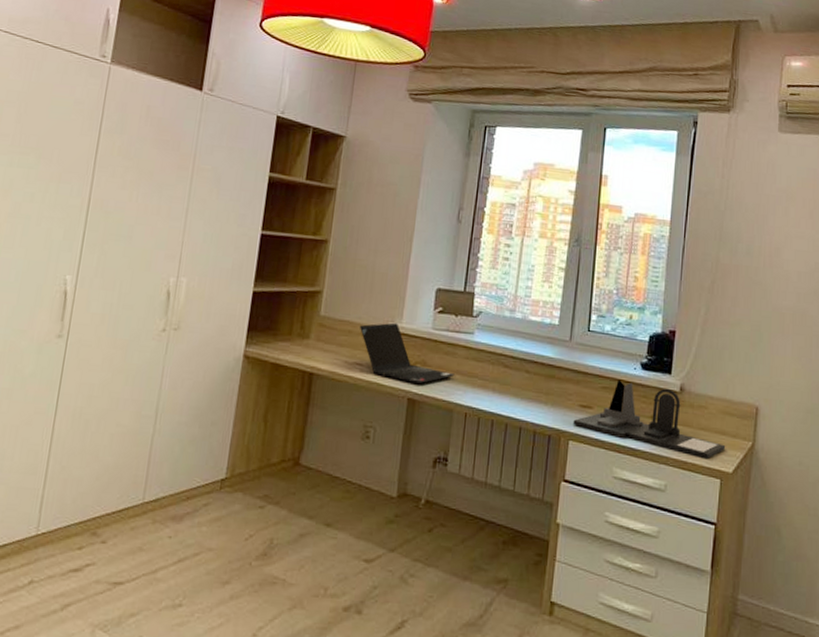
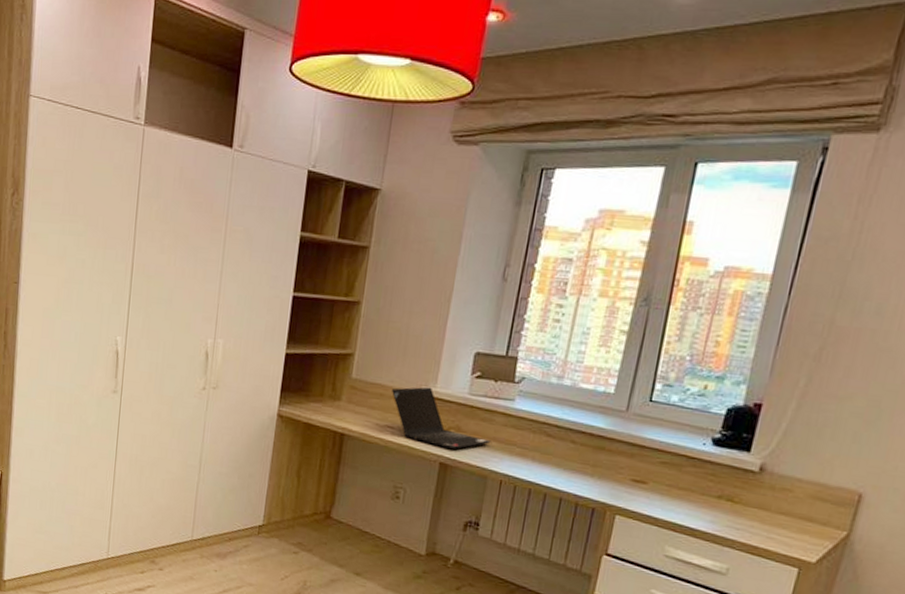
desk organizer: present [572,379,726,460] -> none [621,454,812,547]

